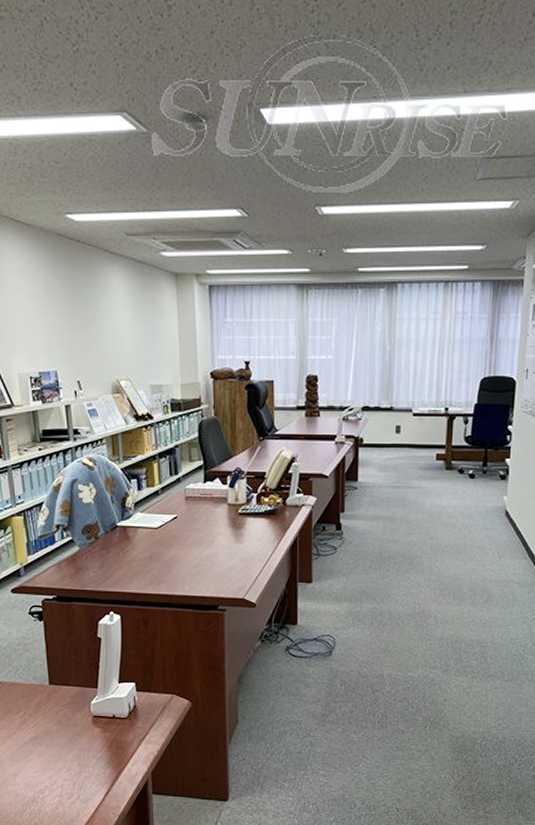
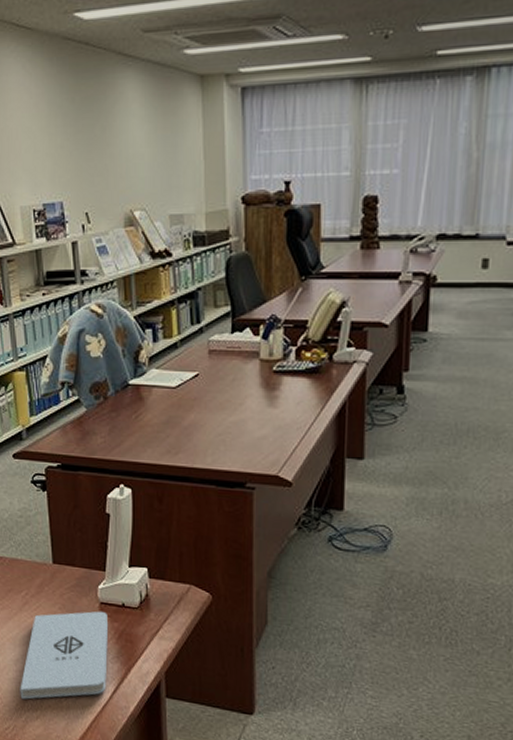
notepad: none [18,723,101,809] -> present [20,611,109,699]

